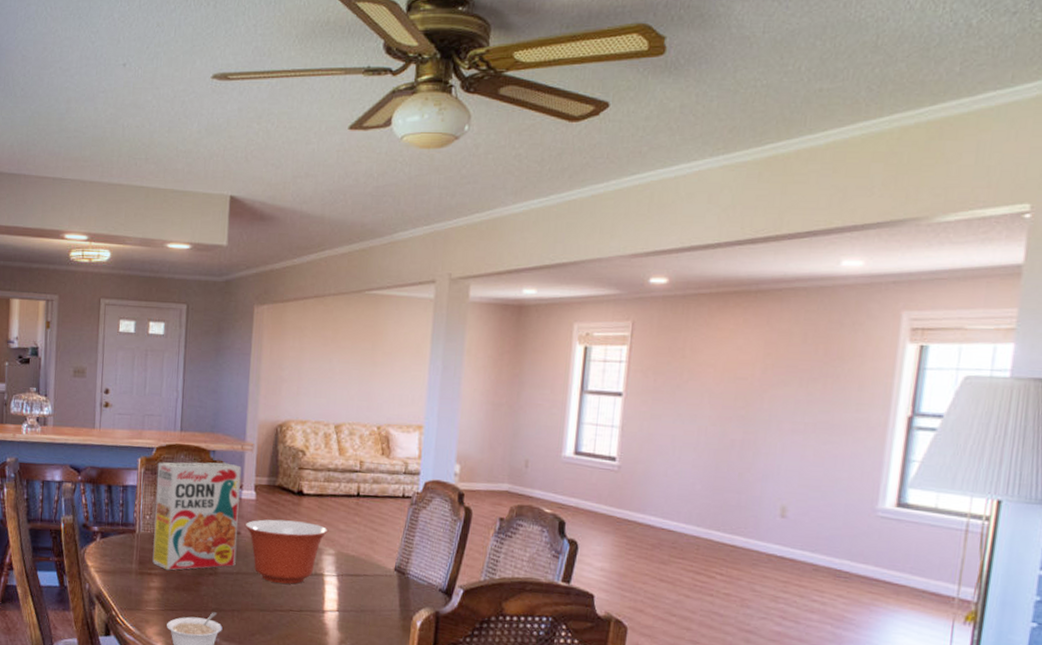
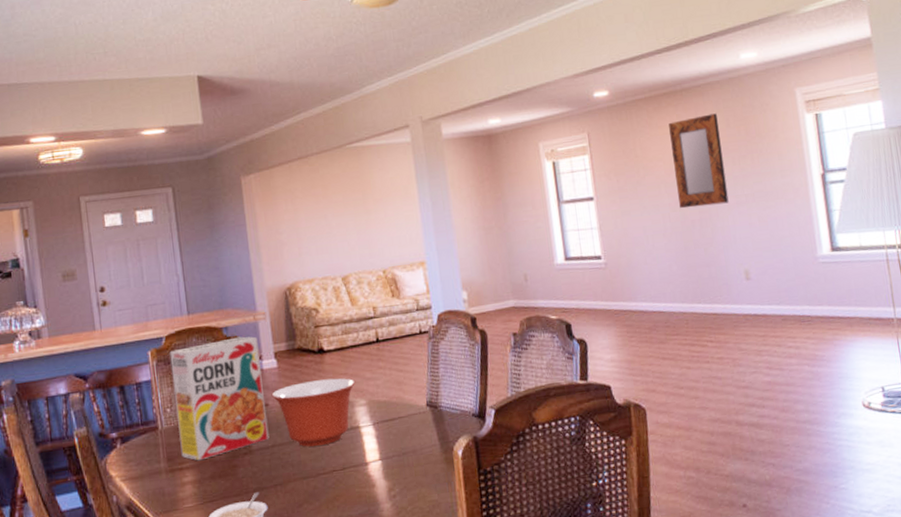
home mirror: none [721,324,794,429] -> present [669,113,729,209]

